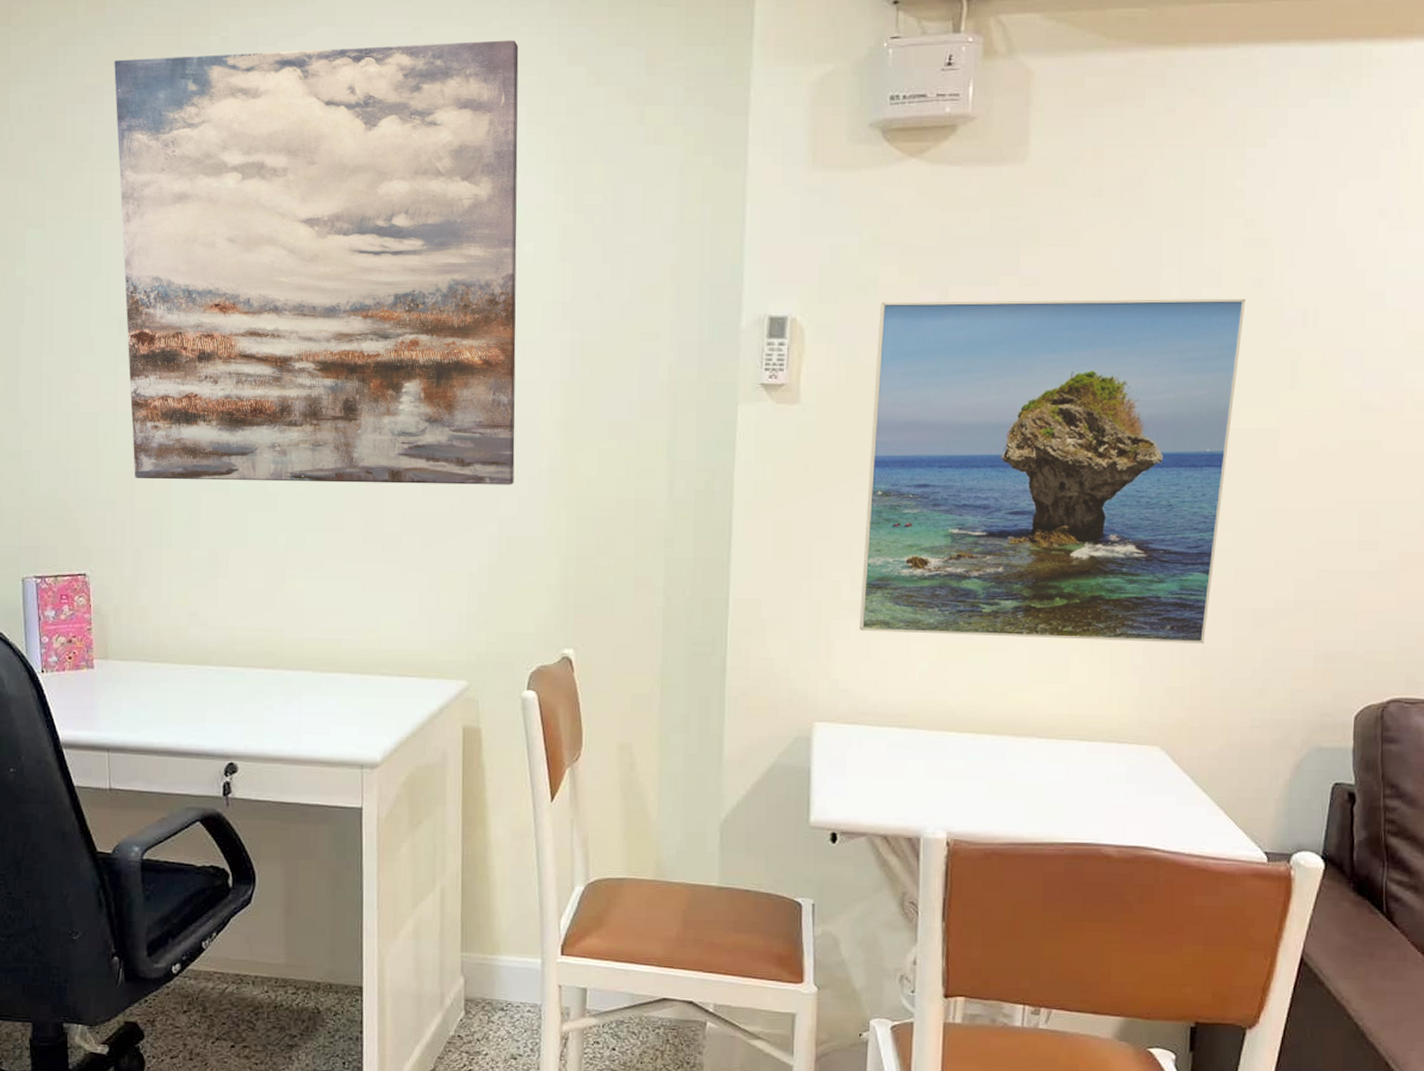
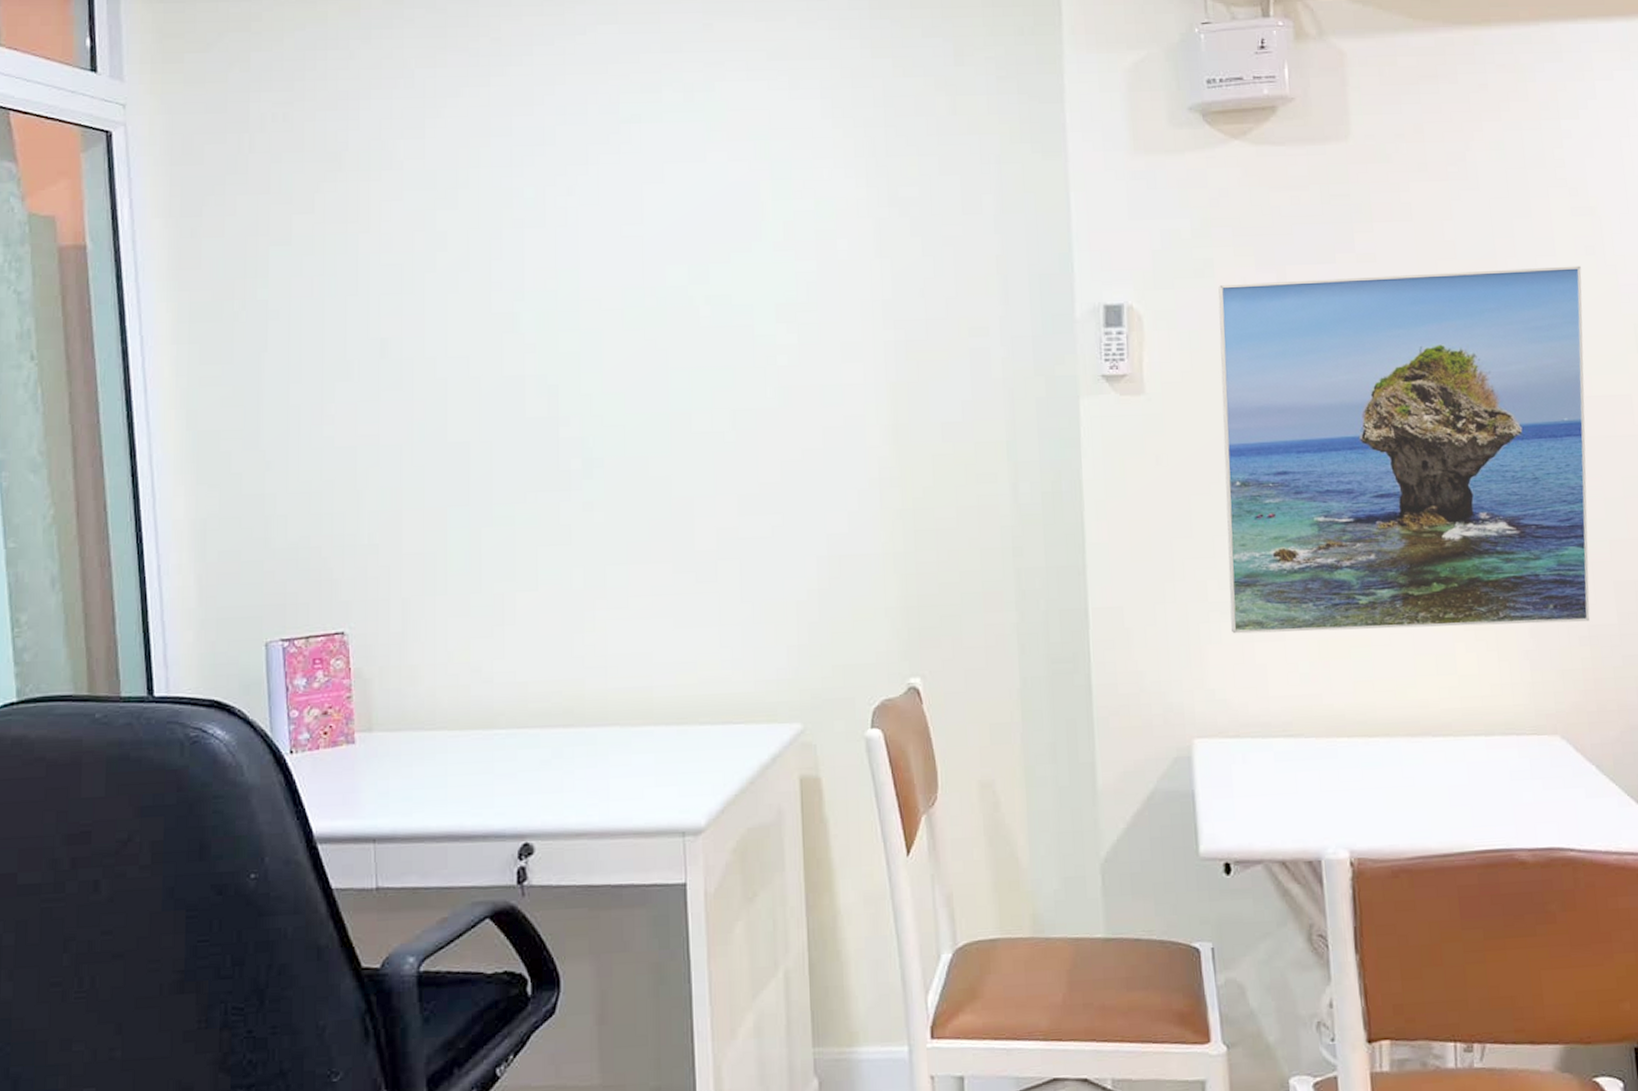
wall art: present [114,40,519,485] -> none [371,34,842,519]

